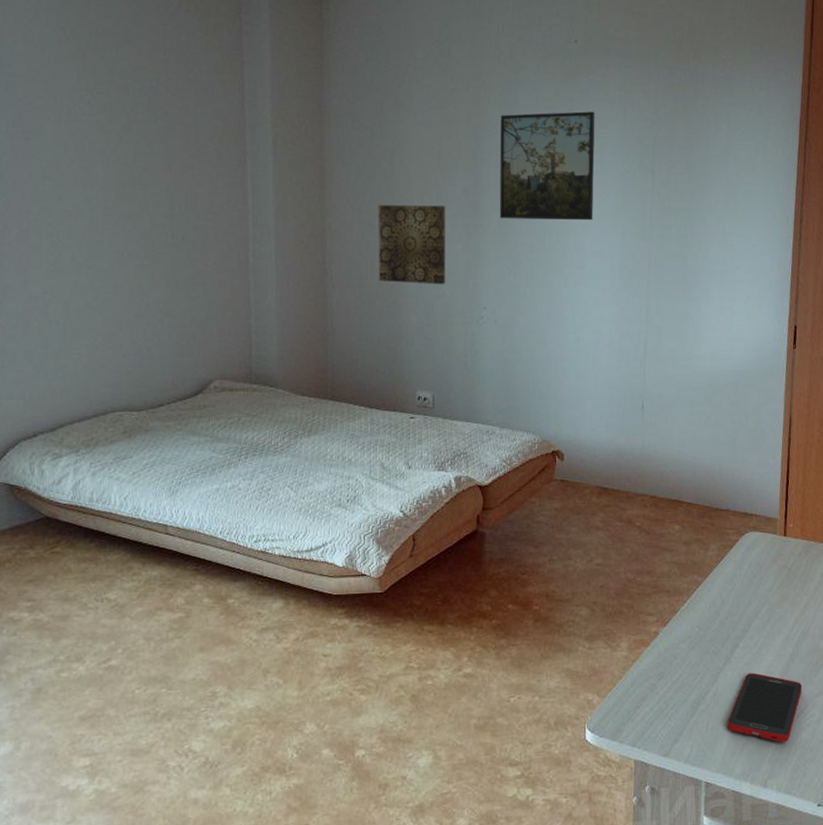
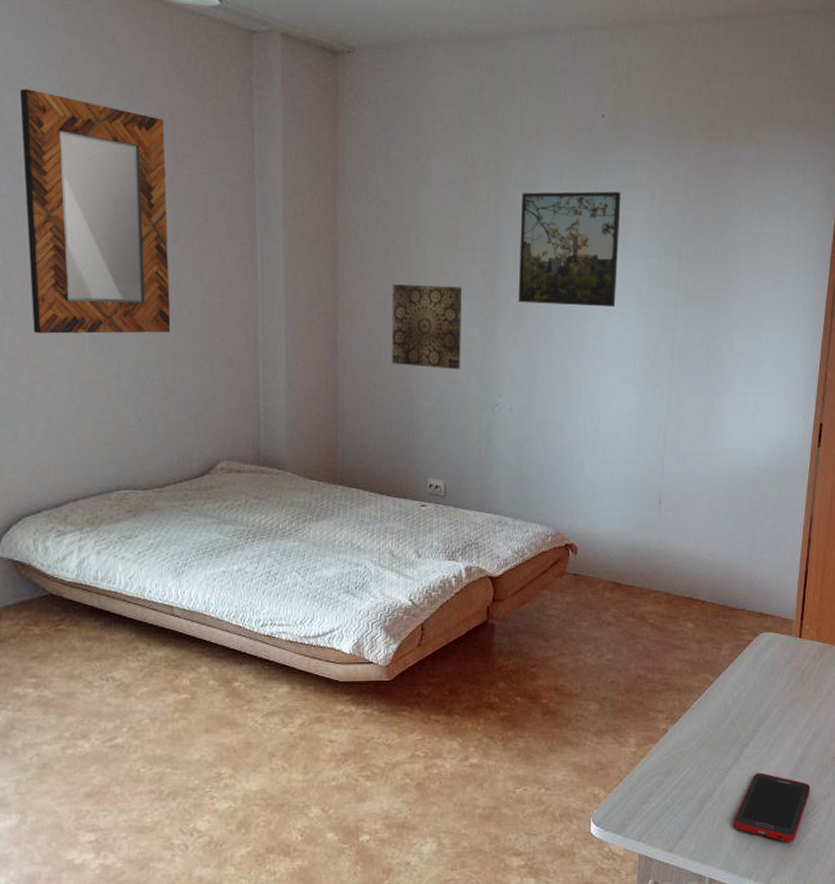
home mirror: none [19,31,164,262] -> present [19,89,171,334]

